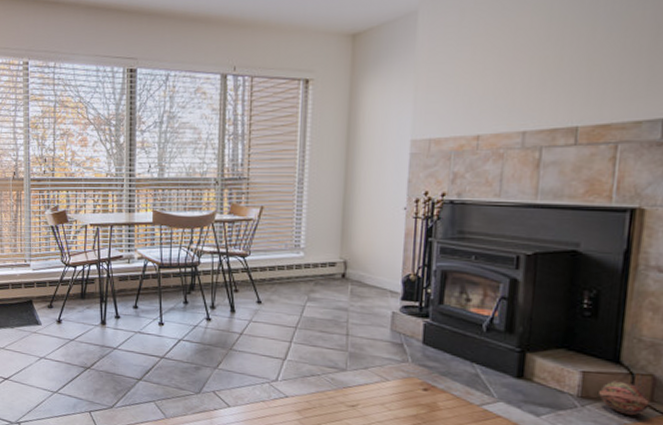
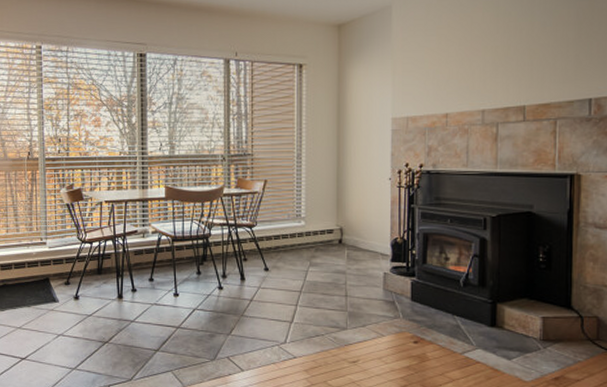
decorative ball: present [599,381,650,416] -> none [557,324,596,354]

